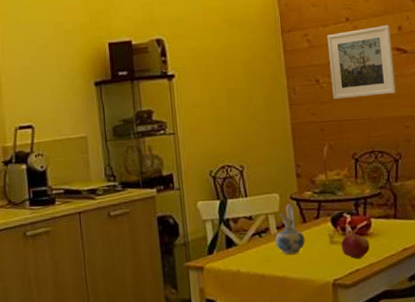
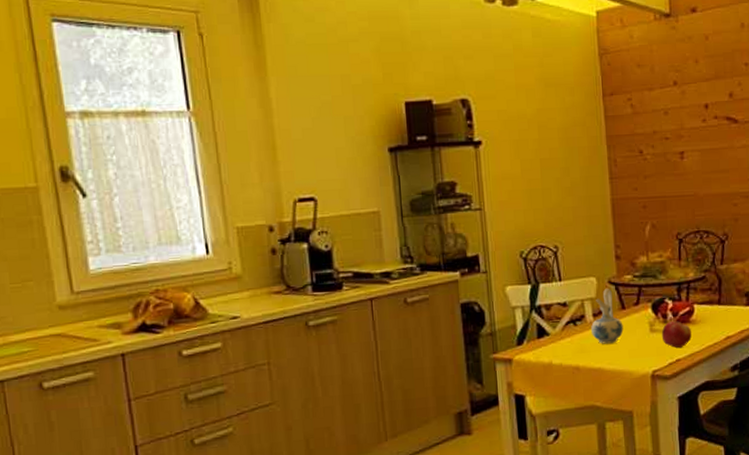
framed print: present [327,24,397,100] -> none [652,90,726,173]

